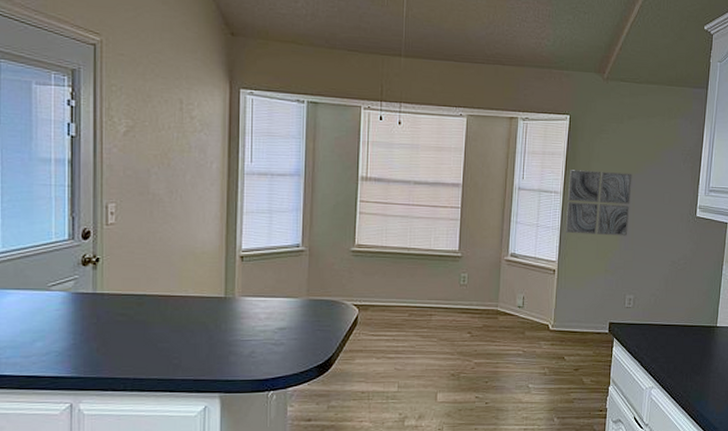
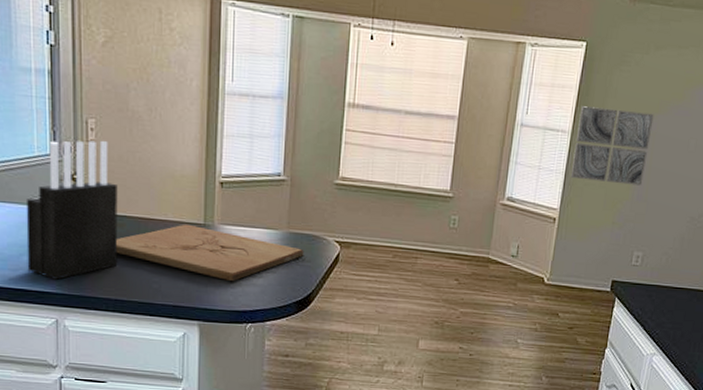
knife block: none [41,223,137,363] -> present [26,140,118,280]
cutting board: none [135,298,324,352] -> present [116,224,304,282]

